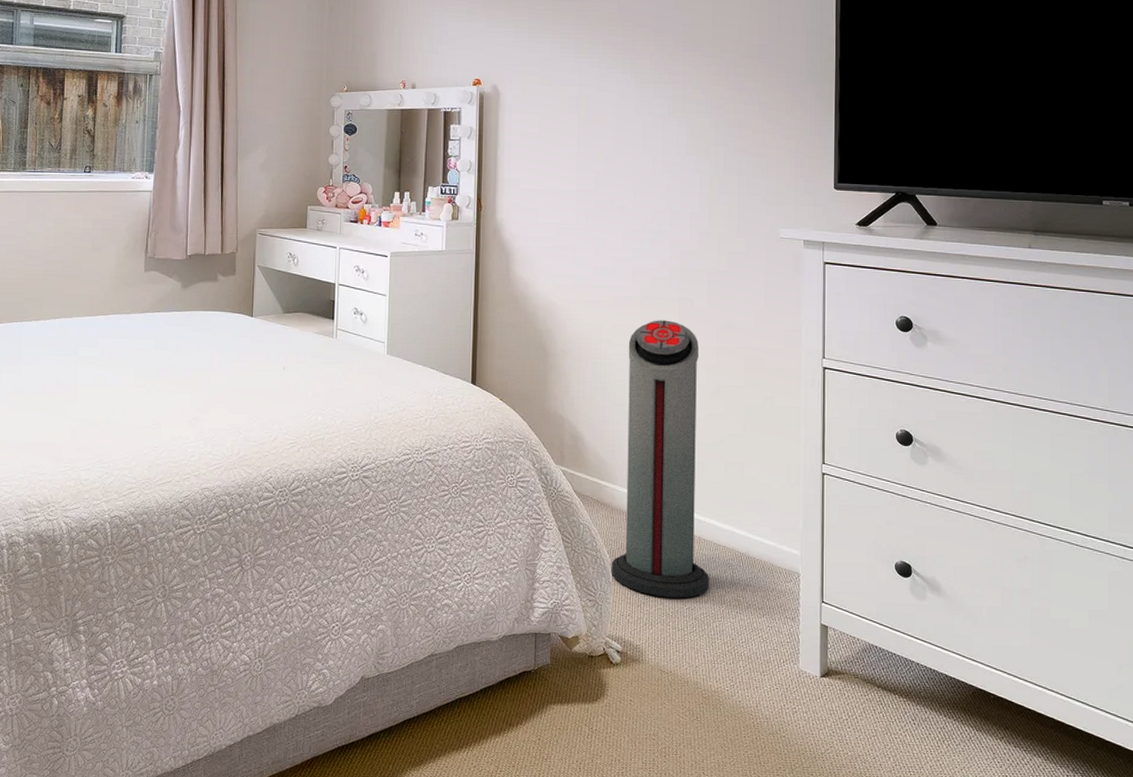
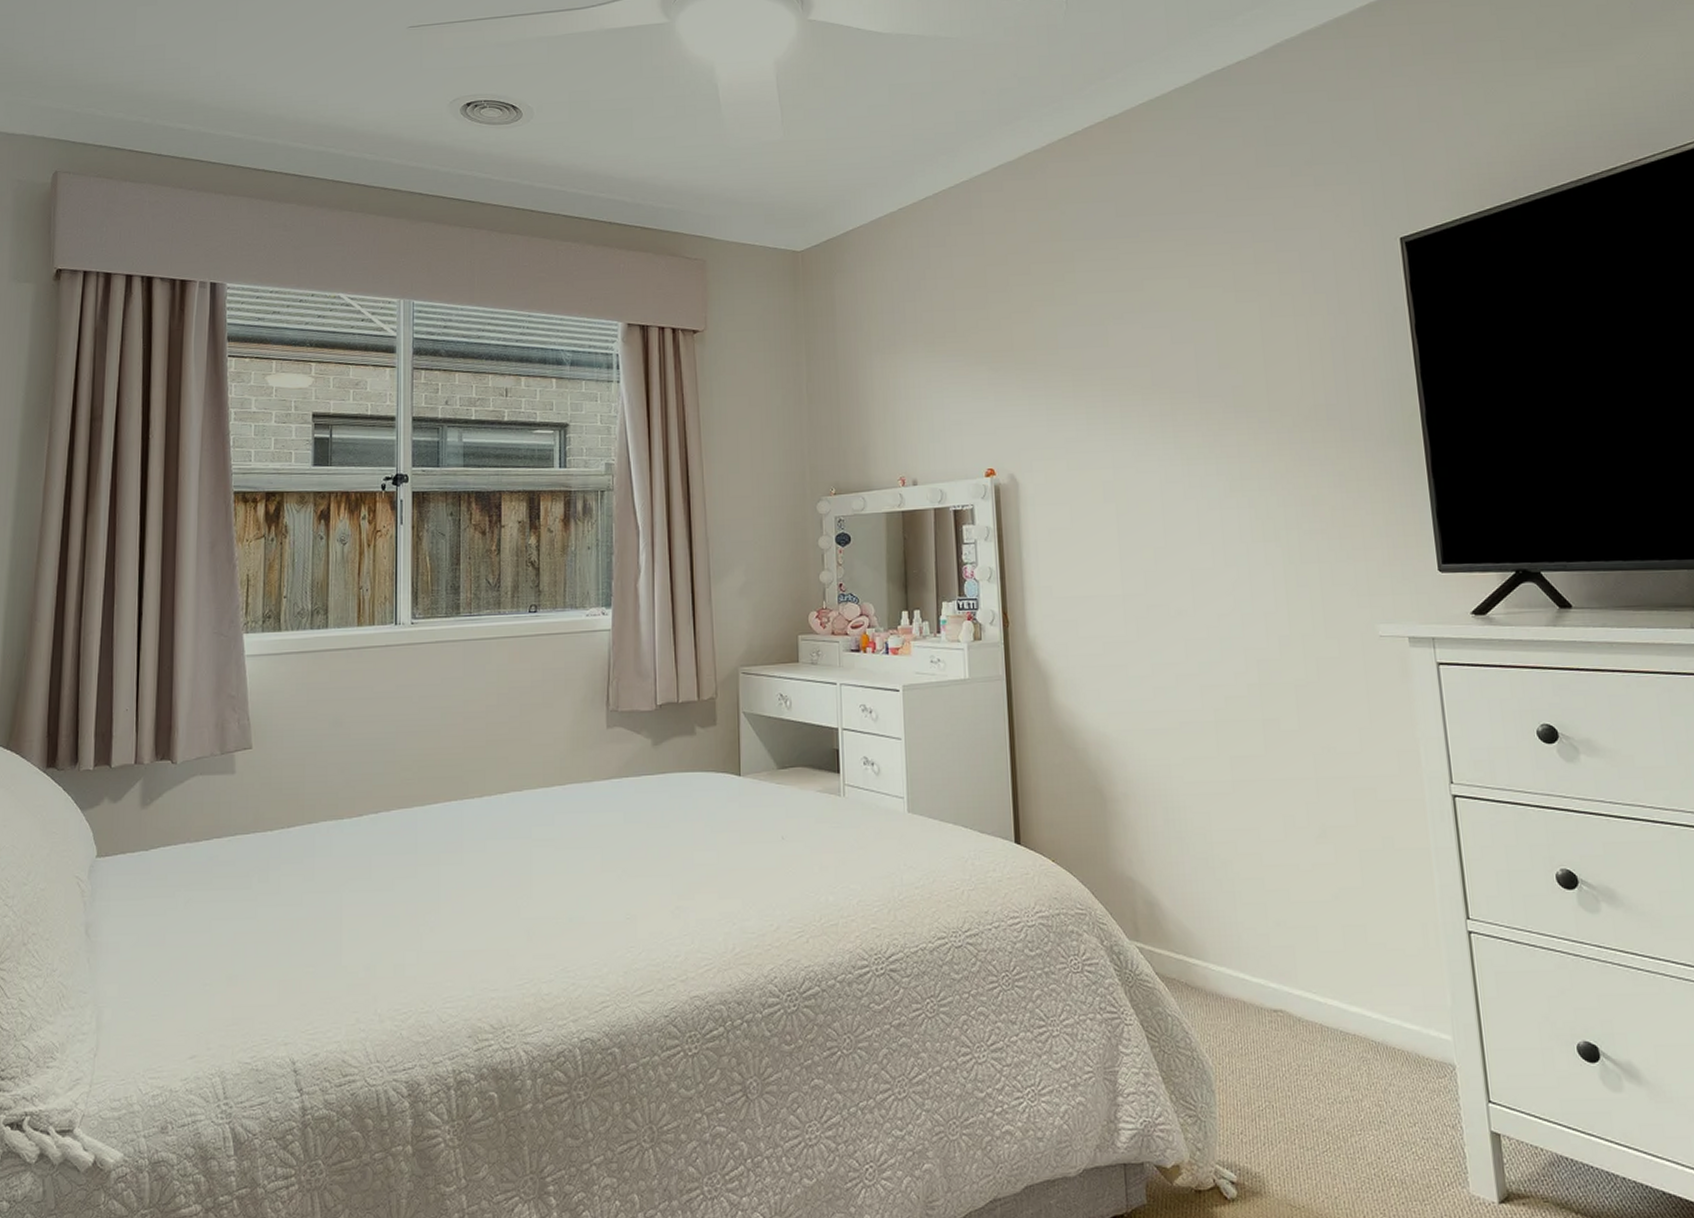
air purifier: present [611,320,709,598] -> none [1205,748,1341,1107]

